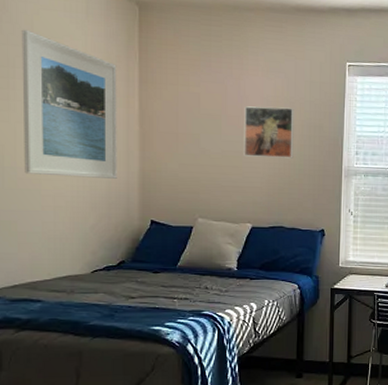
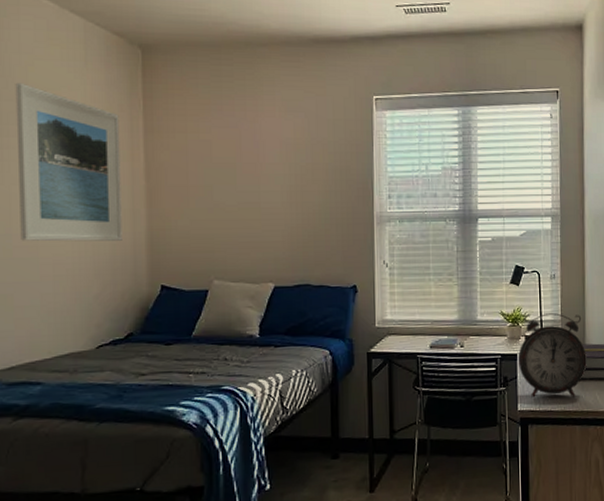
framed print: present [244,106,294,159] -> none [261,150,318,207]

